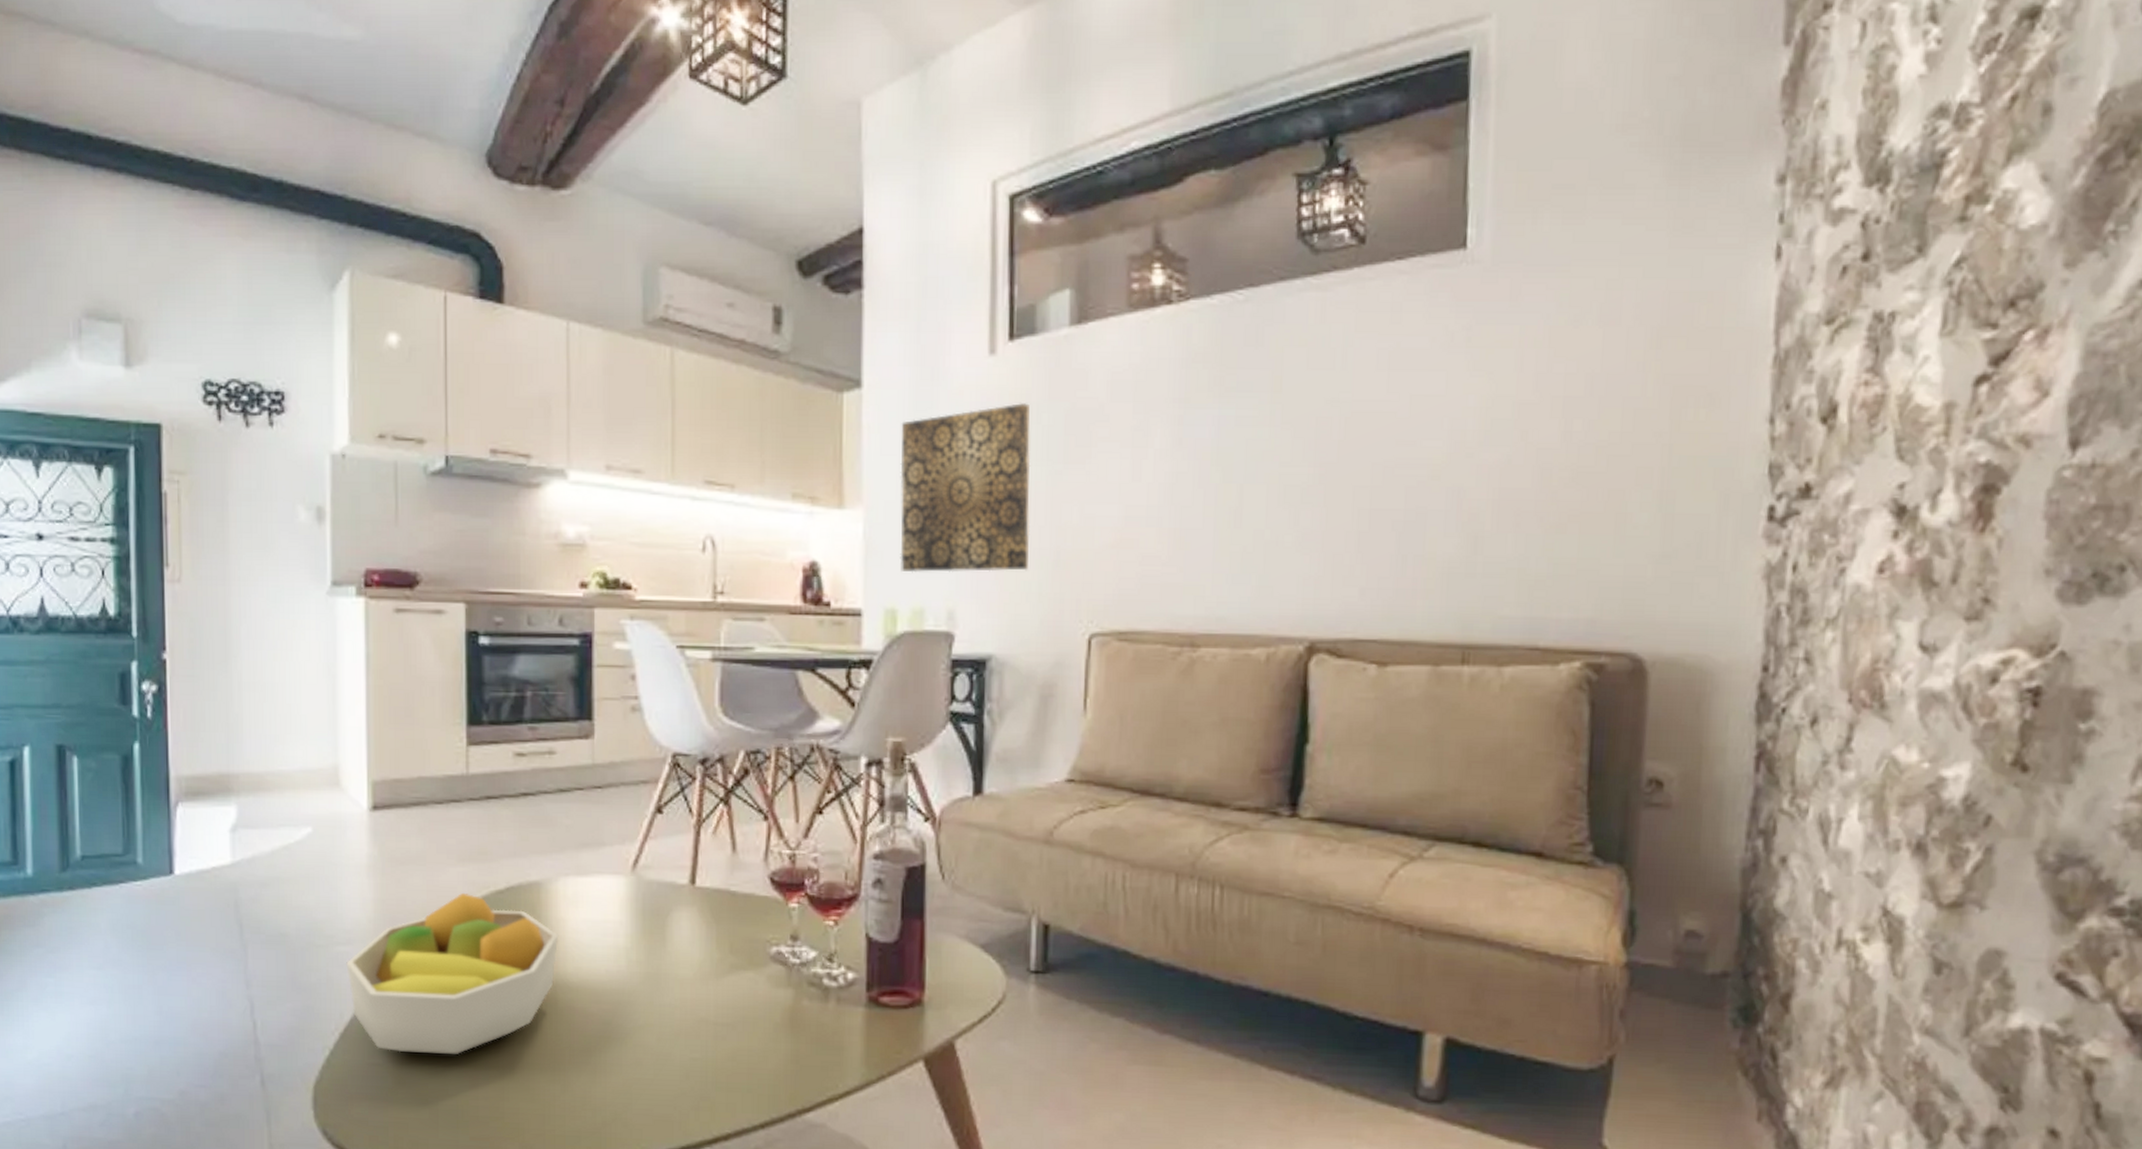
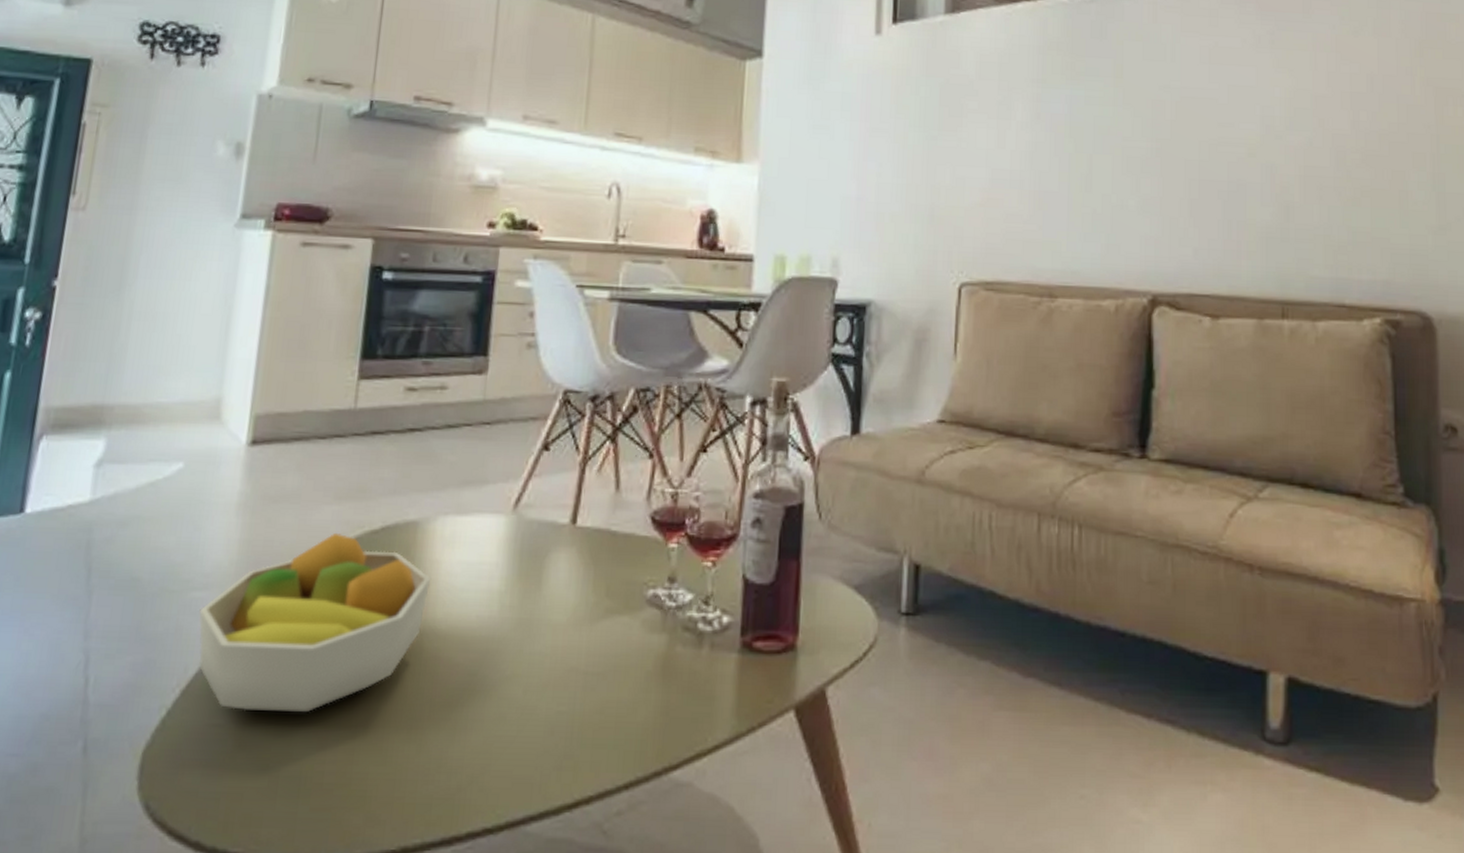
wall art: present [900,403,1031,573] -> none [790,77,910,225]

